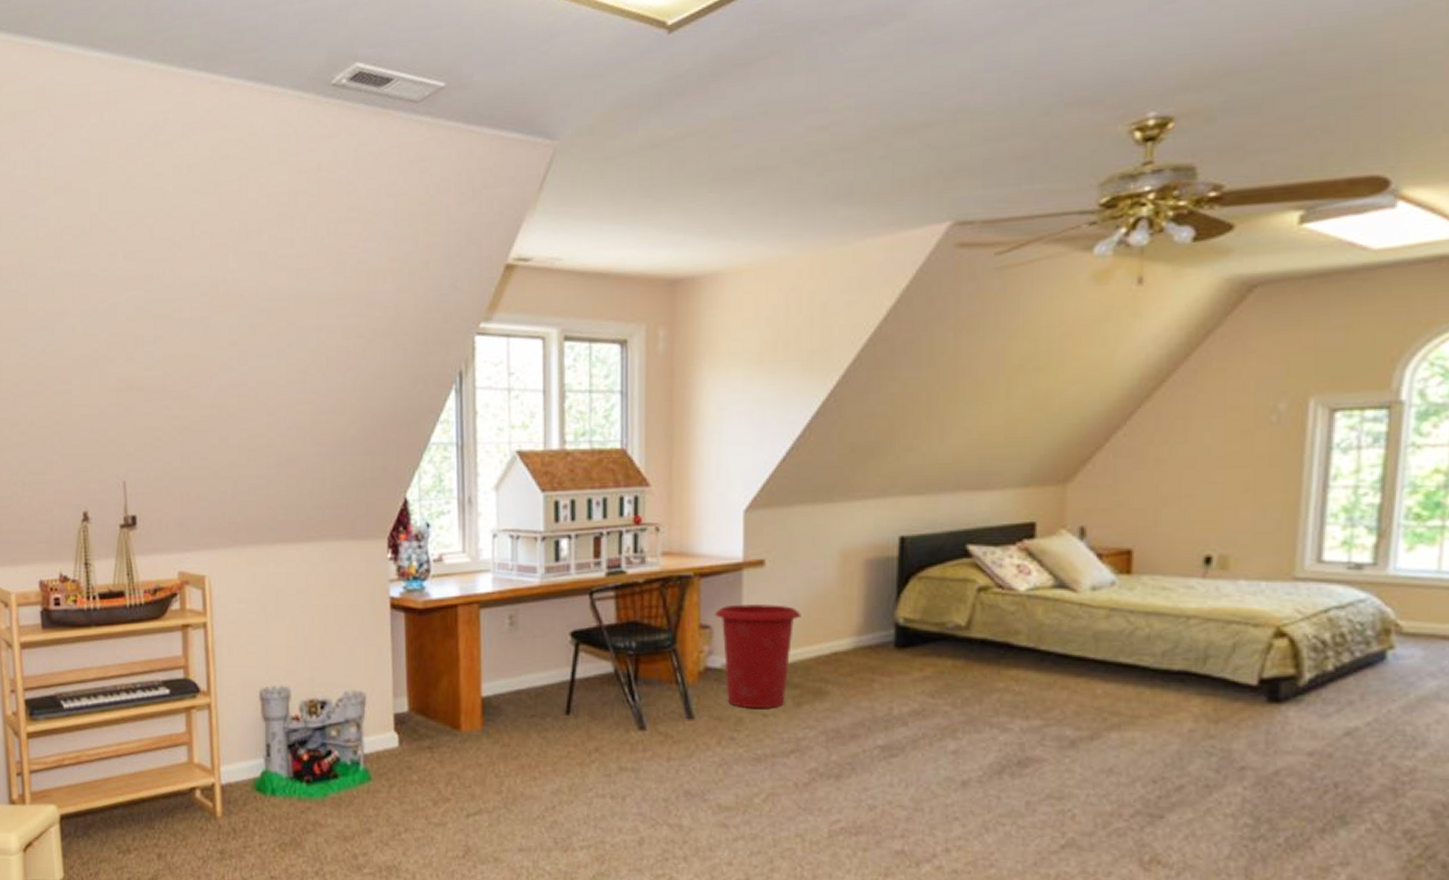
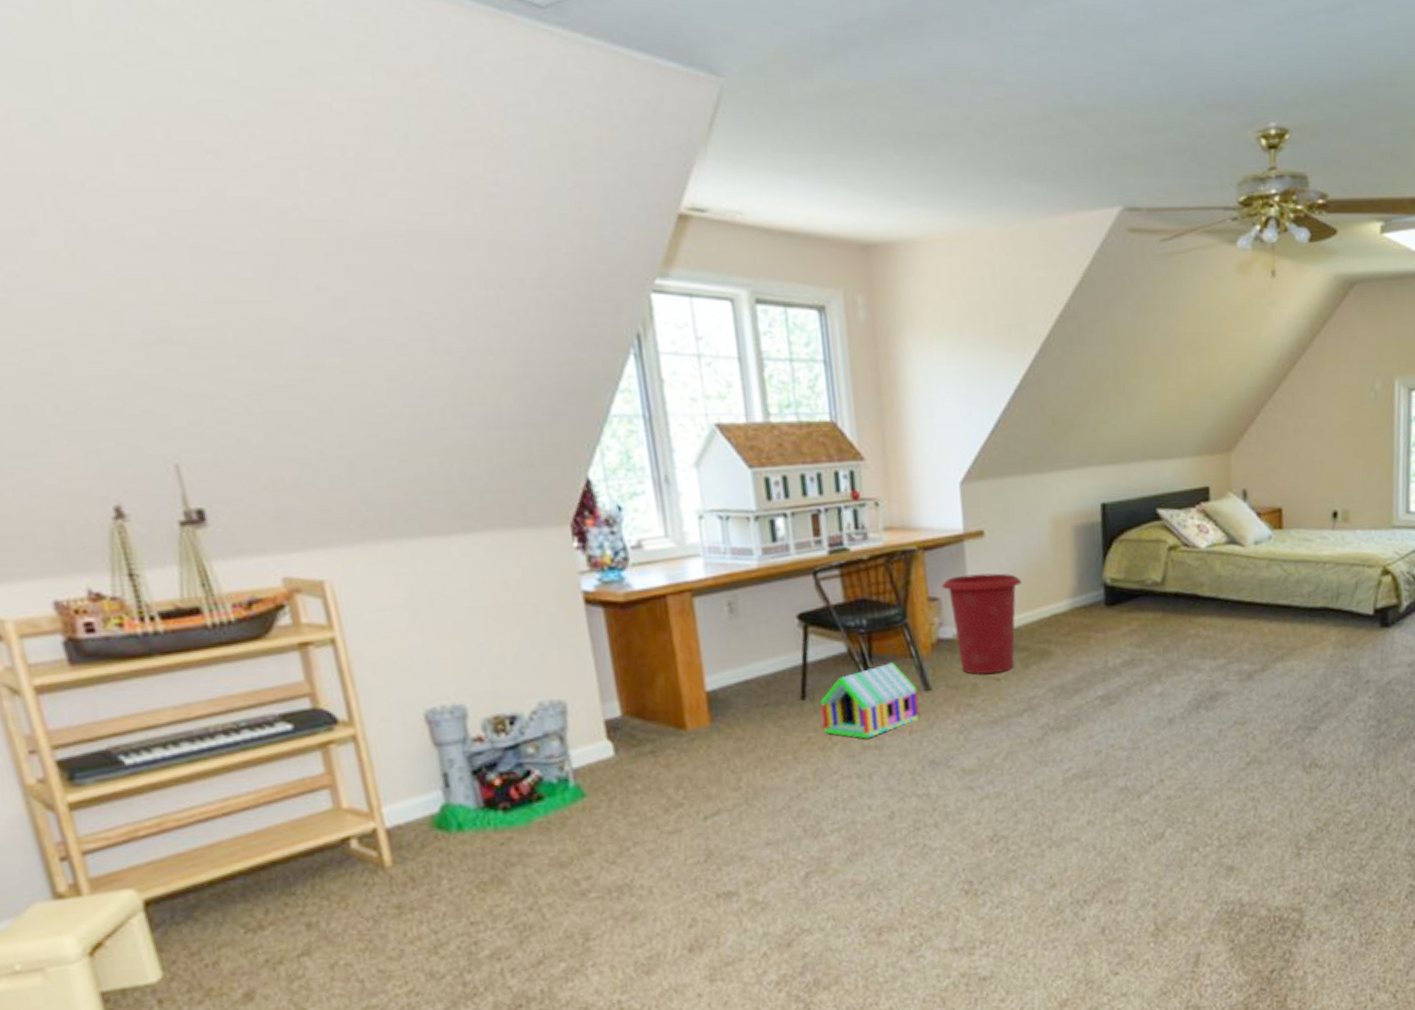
toy house: none [583,687,680,760] -> present [820,663,920,739]

